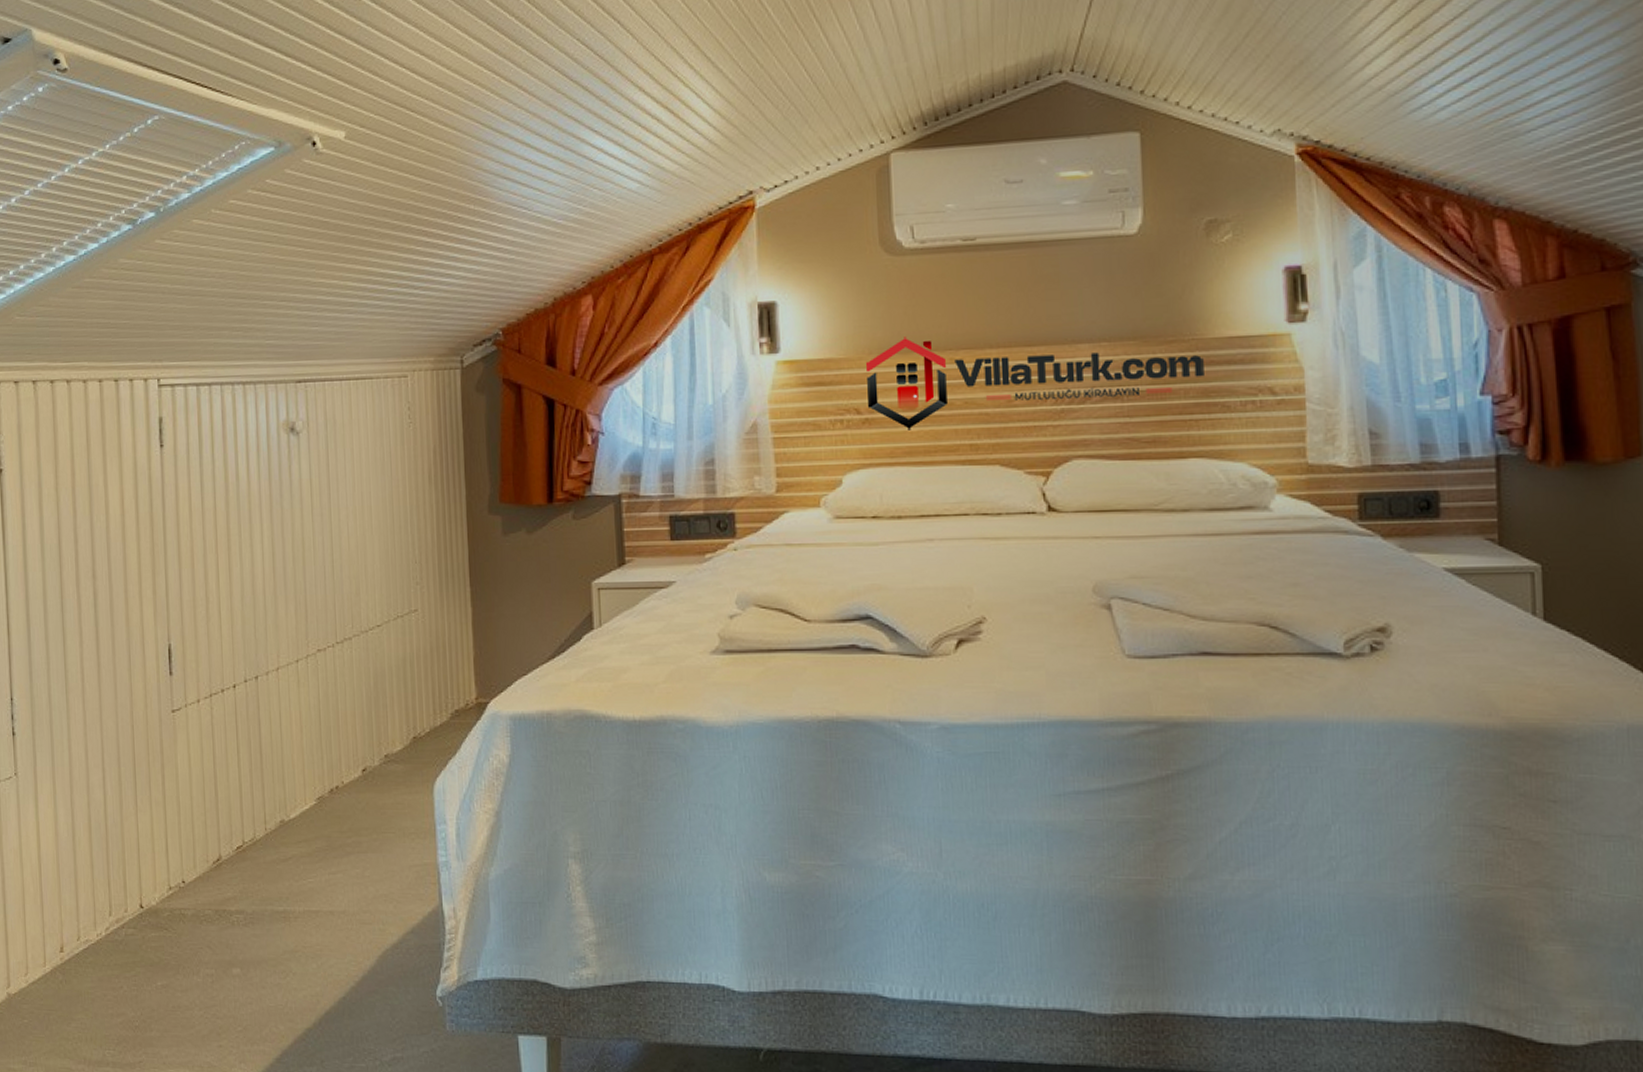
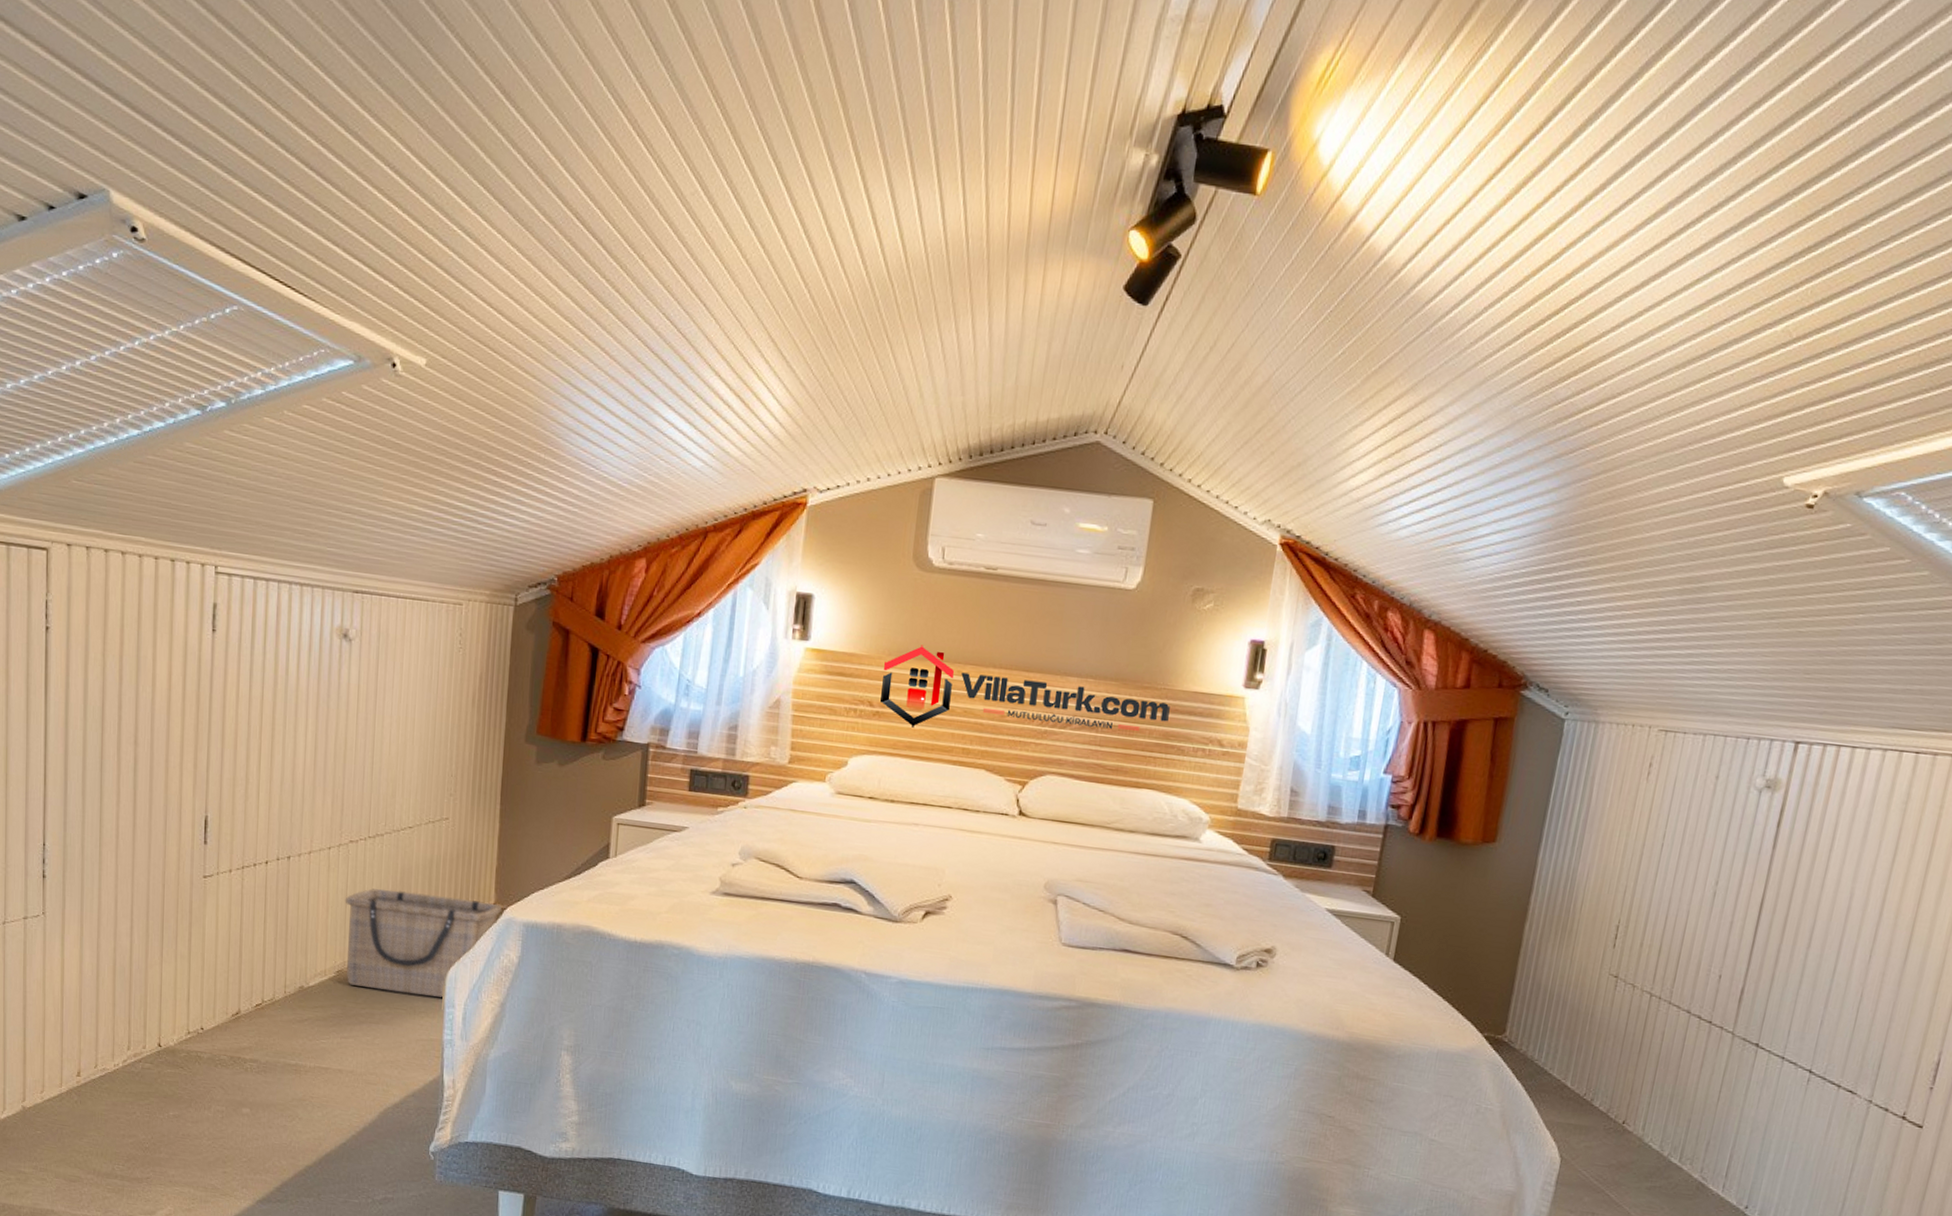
basket: none [318,698,486,815] -> present [345,888,503,998]

